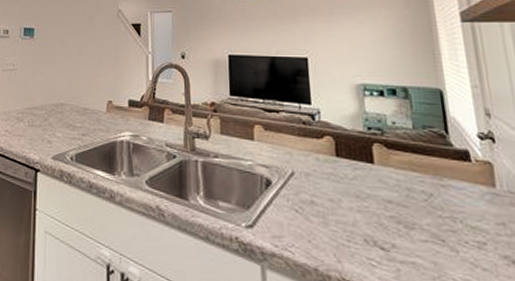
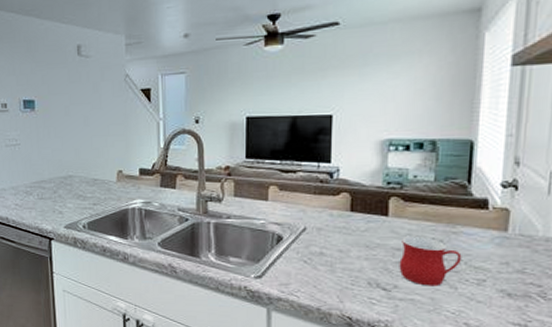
mug: none [391,187,457,248] -> present [399,237,462,287]

